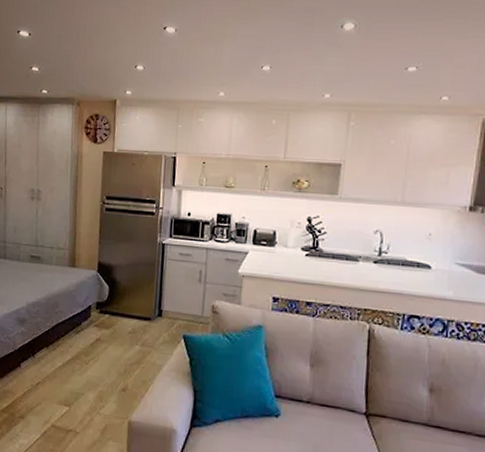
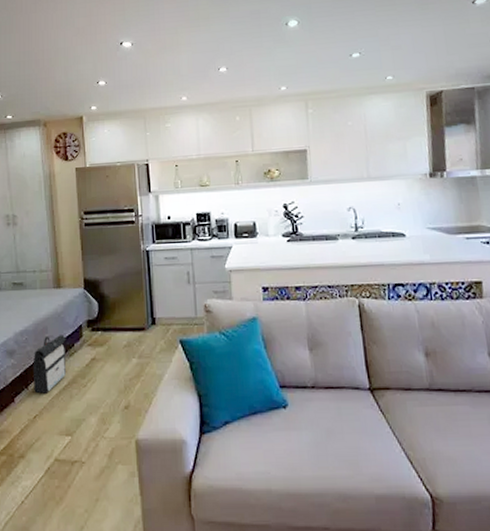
backpack: none [39,311,75,364] -> present [32,335,66,394]

